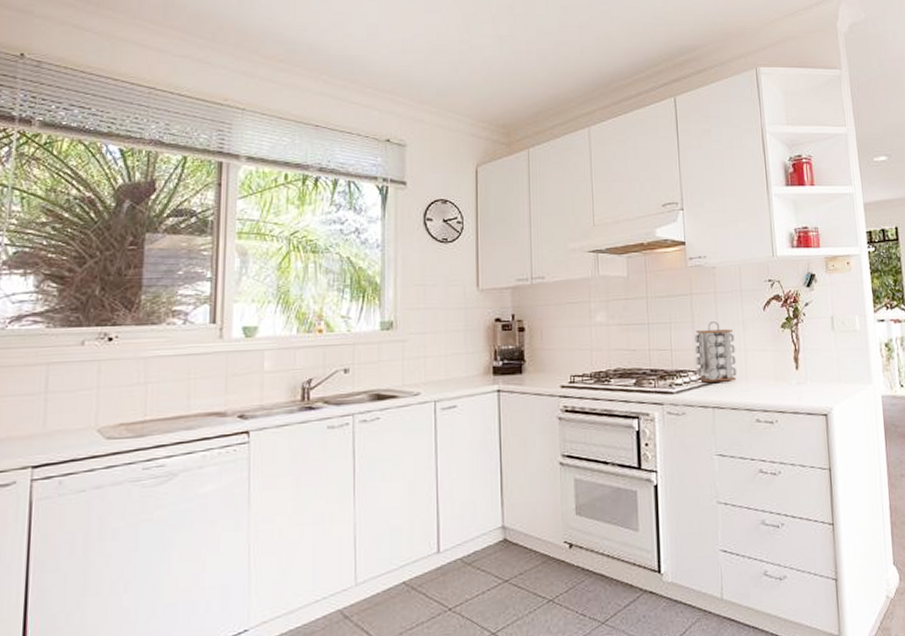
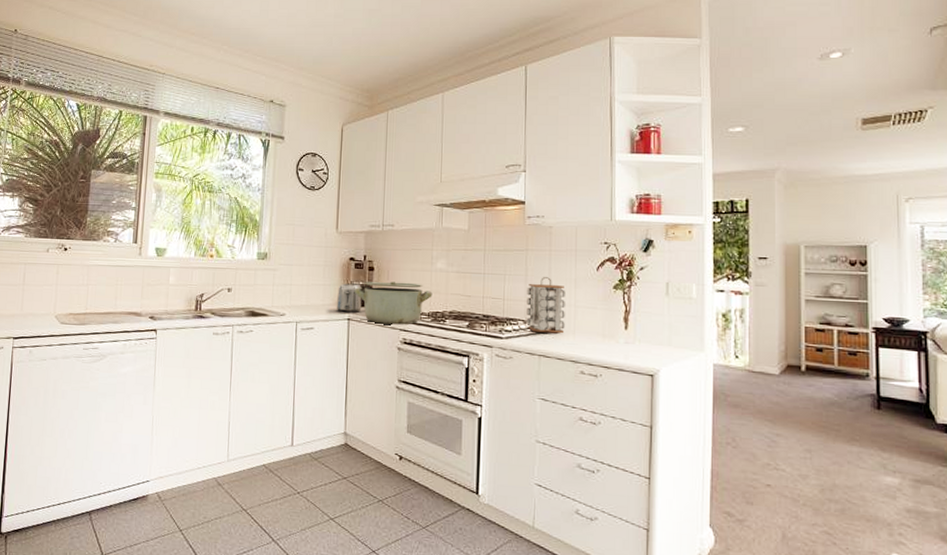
toaster: none [483,348,513,385] -> present [337,283,362,314]
saucepan: none [502,341,594,393] -> present [354,281,433,326]

